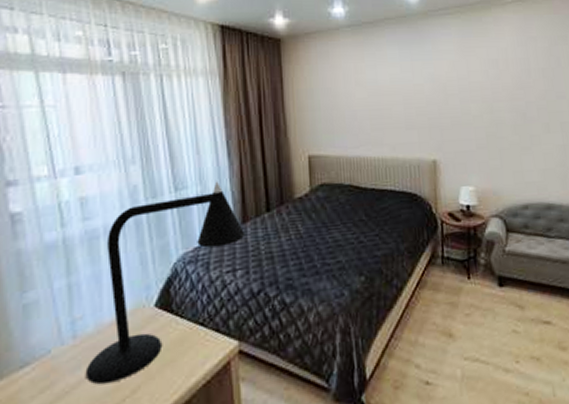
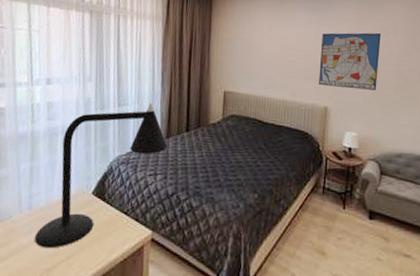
wall art: none [420,64,492,135] -> present [319,32,381,90]

